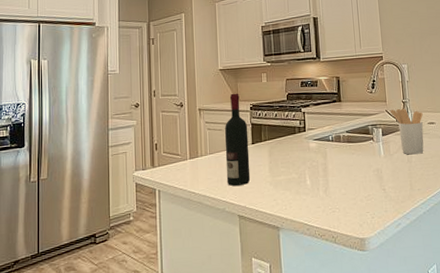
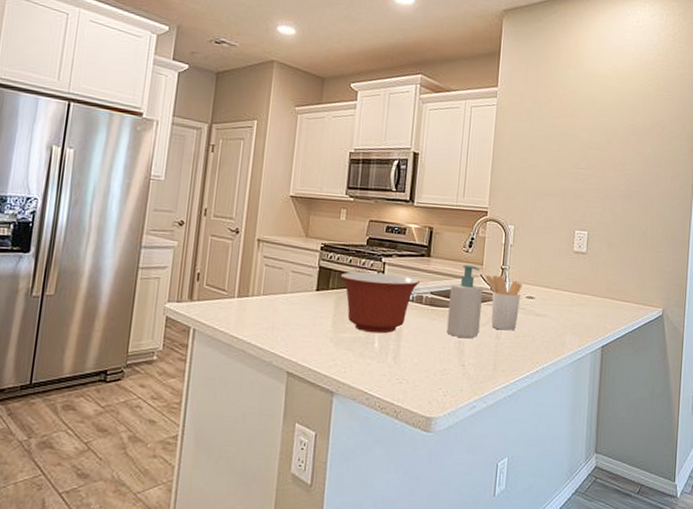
wine bottle: present [224,93,251,186] -> none [278,227,315,337]
mixing bowl: none [269,120,336,173] -> present [340,272,419,334]
soap bottle: none [362,103,393,166] -> present [446,264,483,338]

